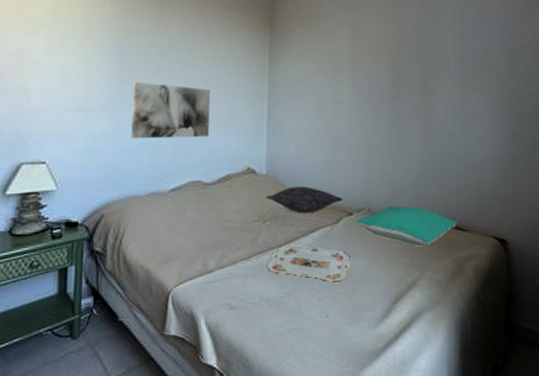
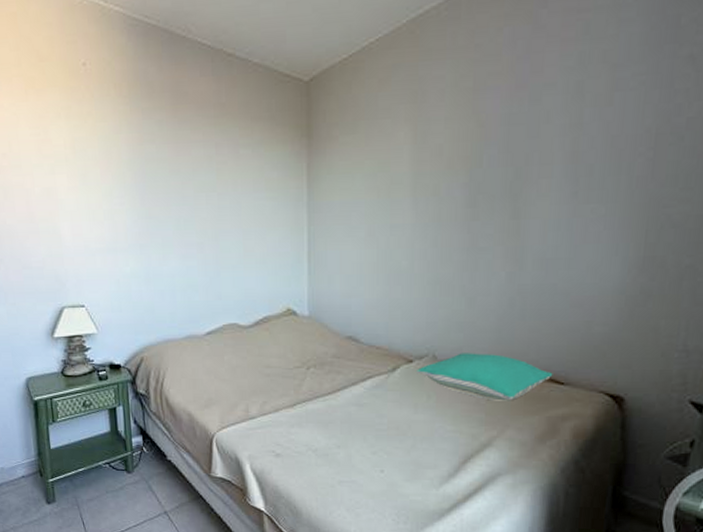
wall art: present [130,81,211,139] -> none [159,216,242,279]
pillow: present [265,186,343,213] -> none [309,329,400,360]
serving tray: present [267,245,350,281] -> none [313,394,410,435]

